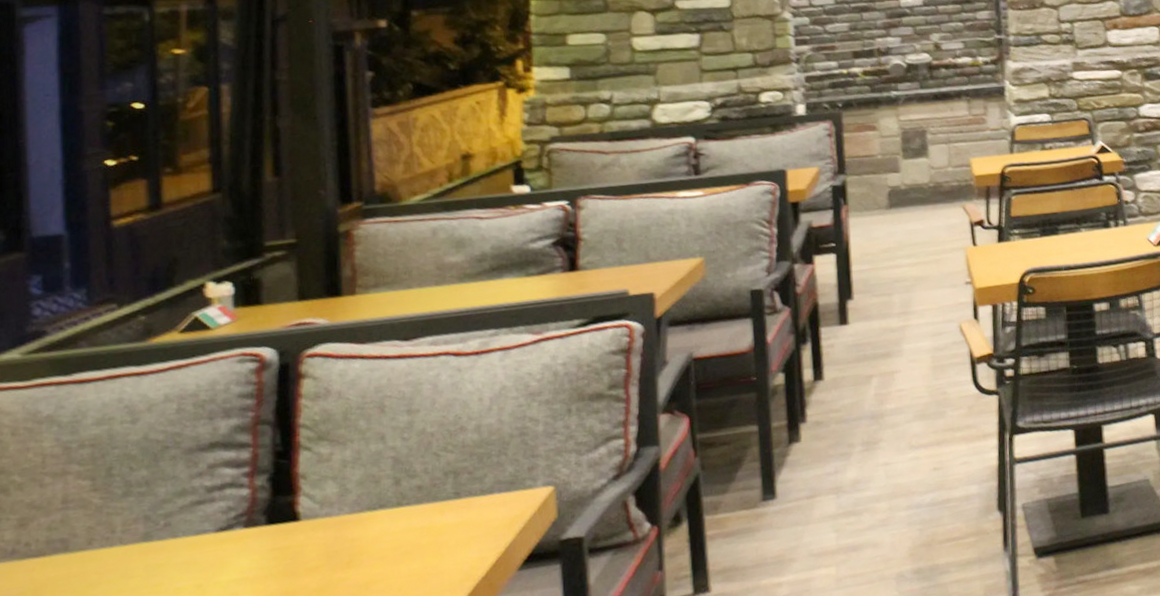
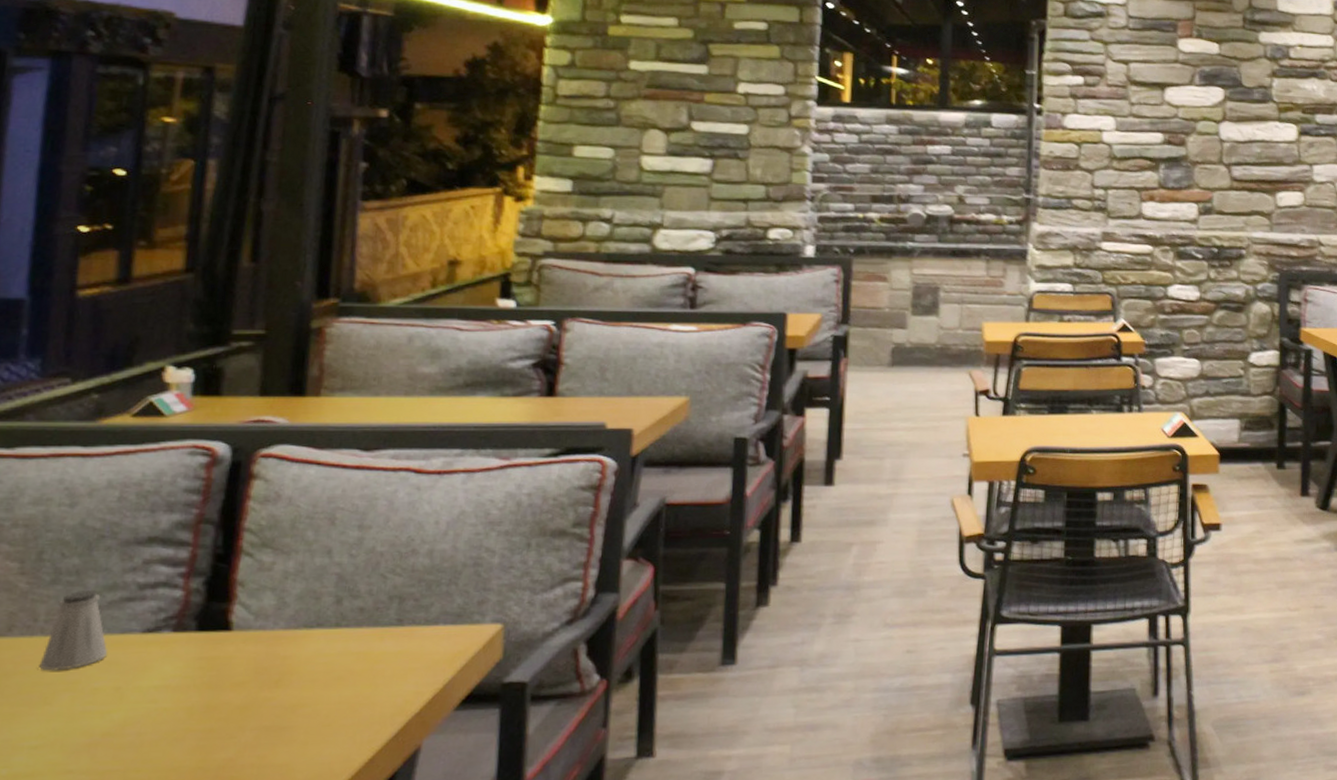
saltshaker: none [122,498,186,577] -> present [39,590,108,671]

